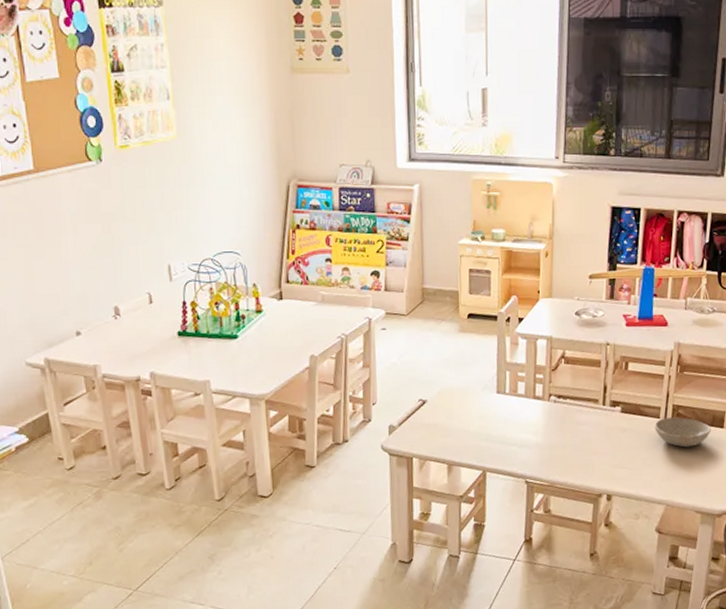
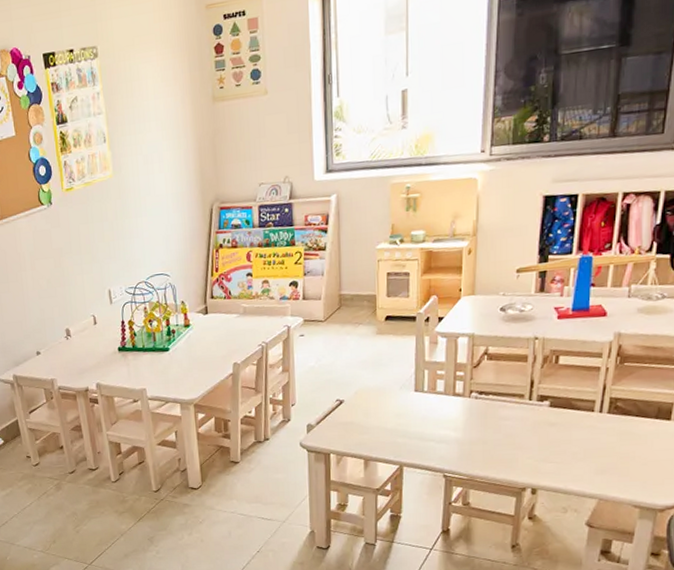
bowl: present [654,417,711,448] -> none [588,410,655,441]

